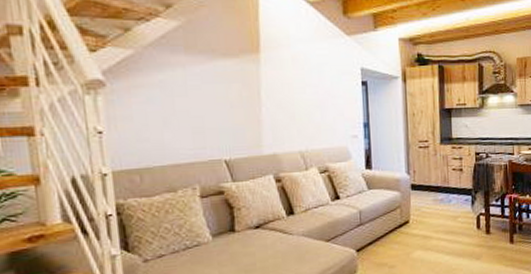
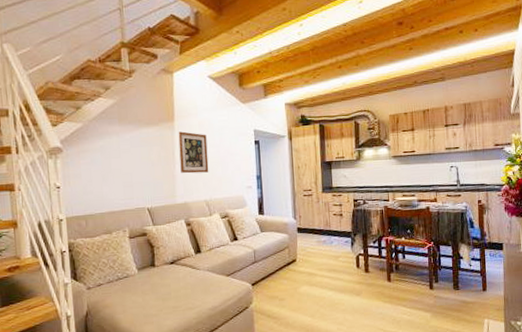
wall art: none [265,66,305,119] -> present [178,131,209,174]

